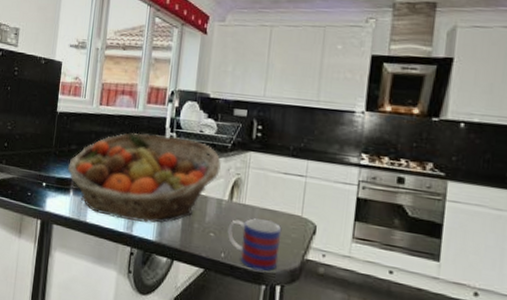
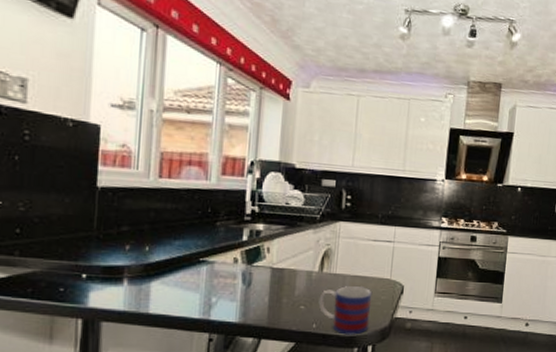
fruit basket: present [67,132,221,224] -> none [117,208,310,305]

